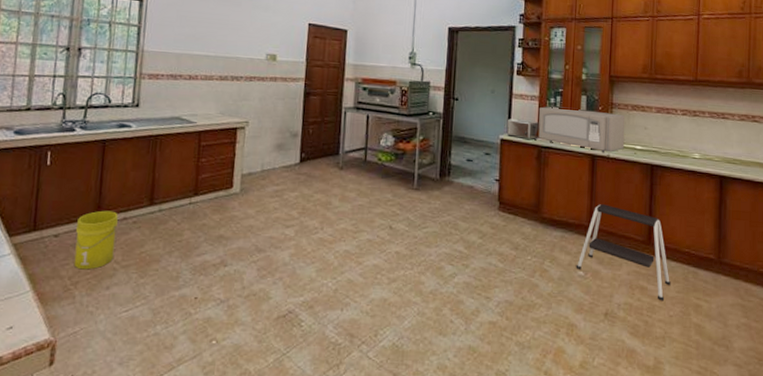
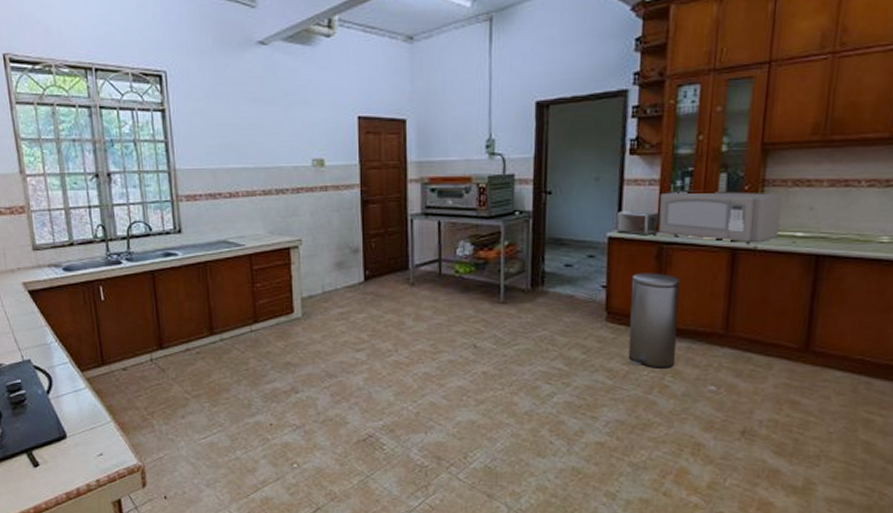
bucket: present [73,210,118,270] -> none [142,342,183,401]
pedal bin: none [515,170,555,255] -> present [628,273,681,369]
step stool: present [576,204,671,301] -> none [705,308,834,417]

